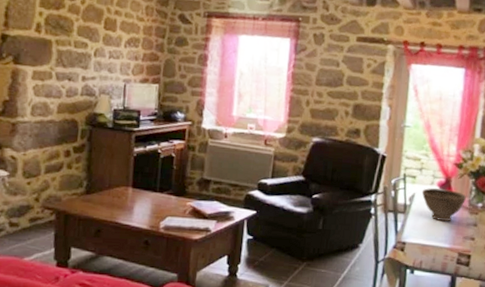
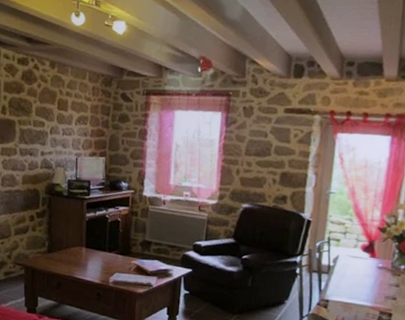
bowl: present [422,188,466,221] -> none [345,251,389,282]

